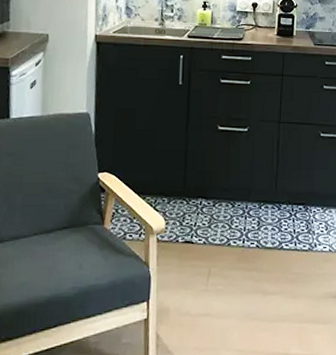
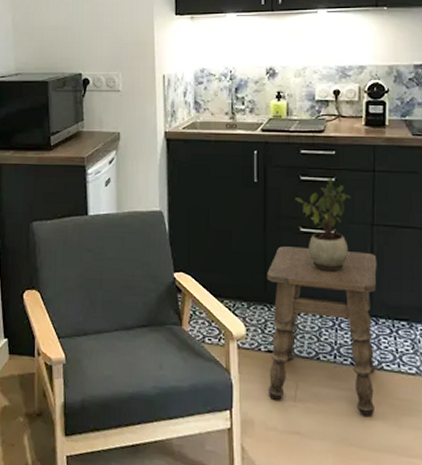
side table: none [183,144,282,292] -> present [267,246,377,416]
potted plant: none [215,81,263,165] -> present [295,178,351,272]

